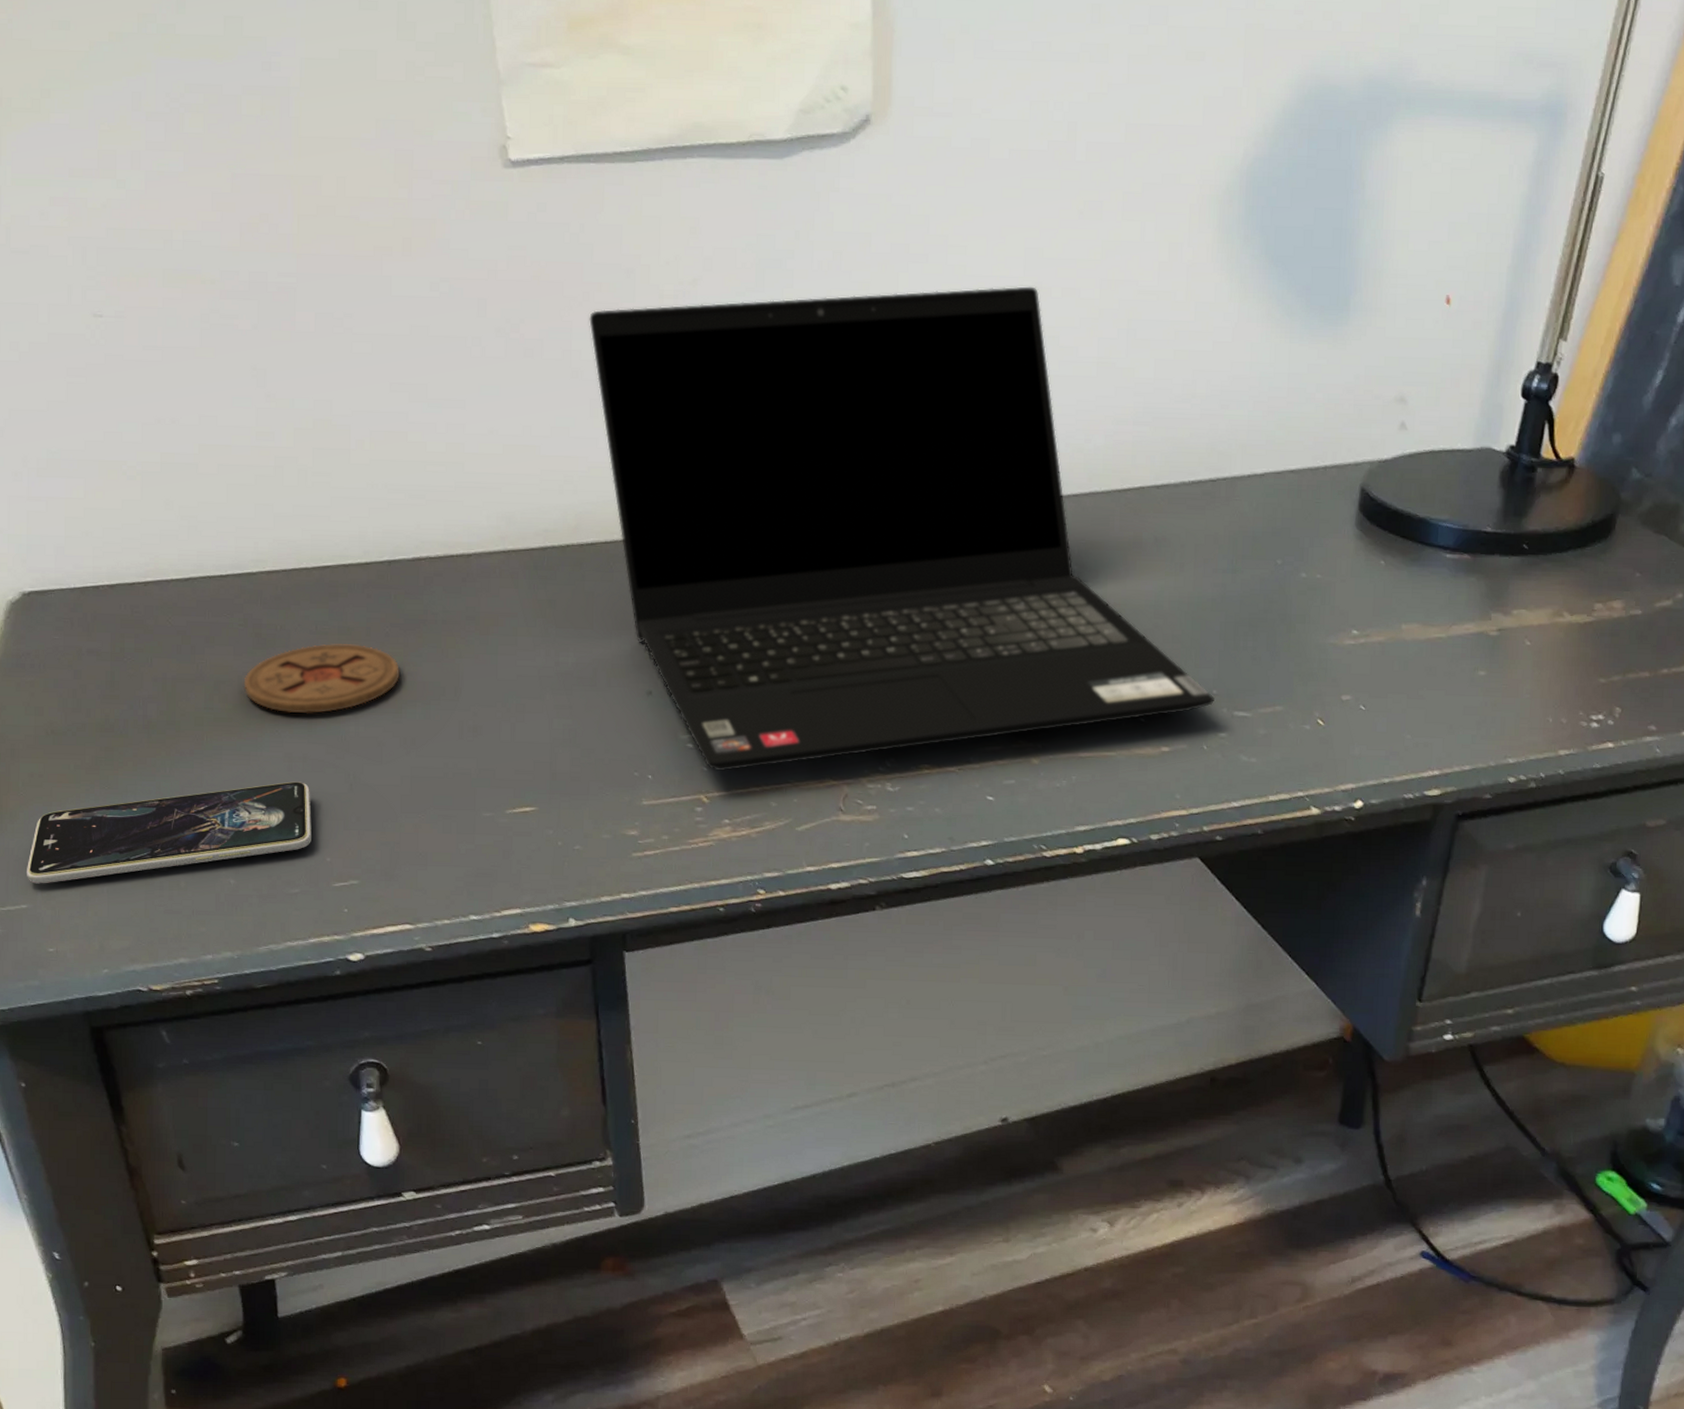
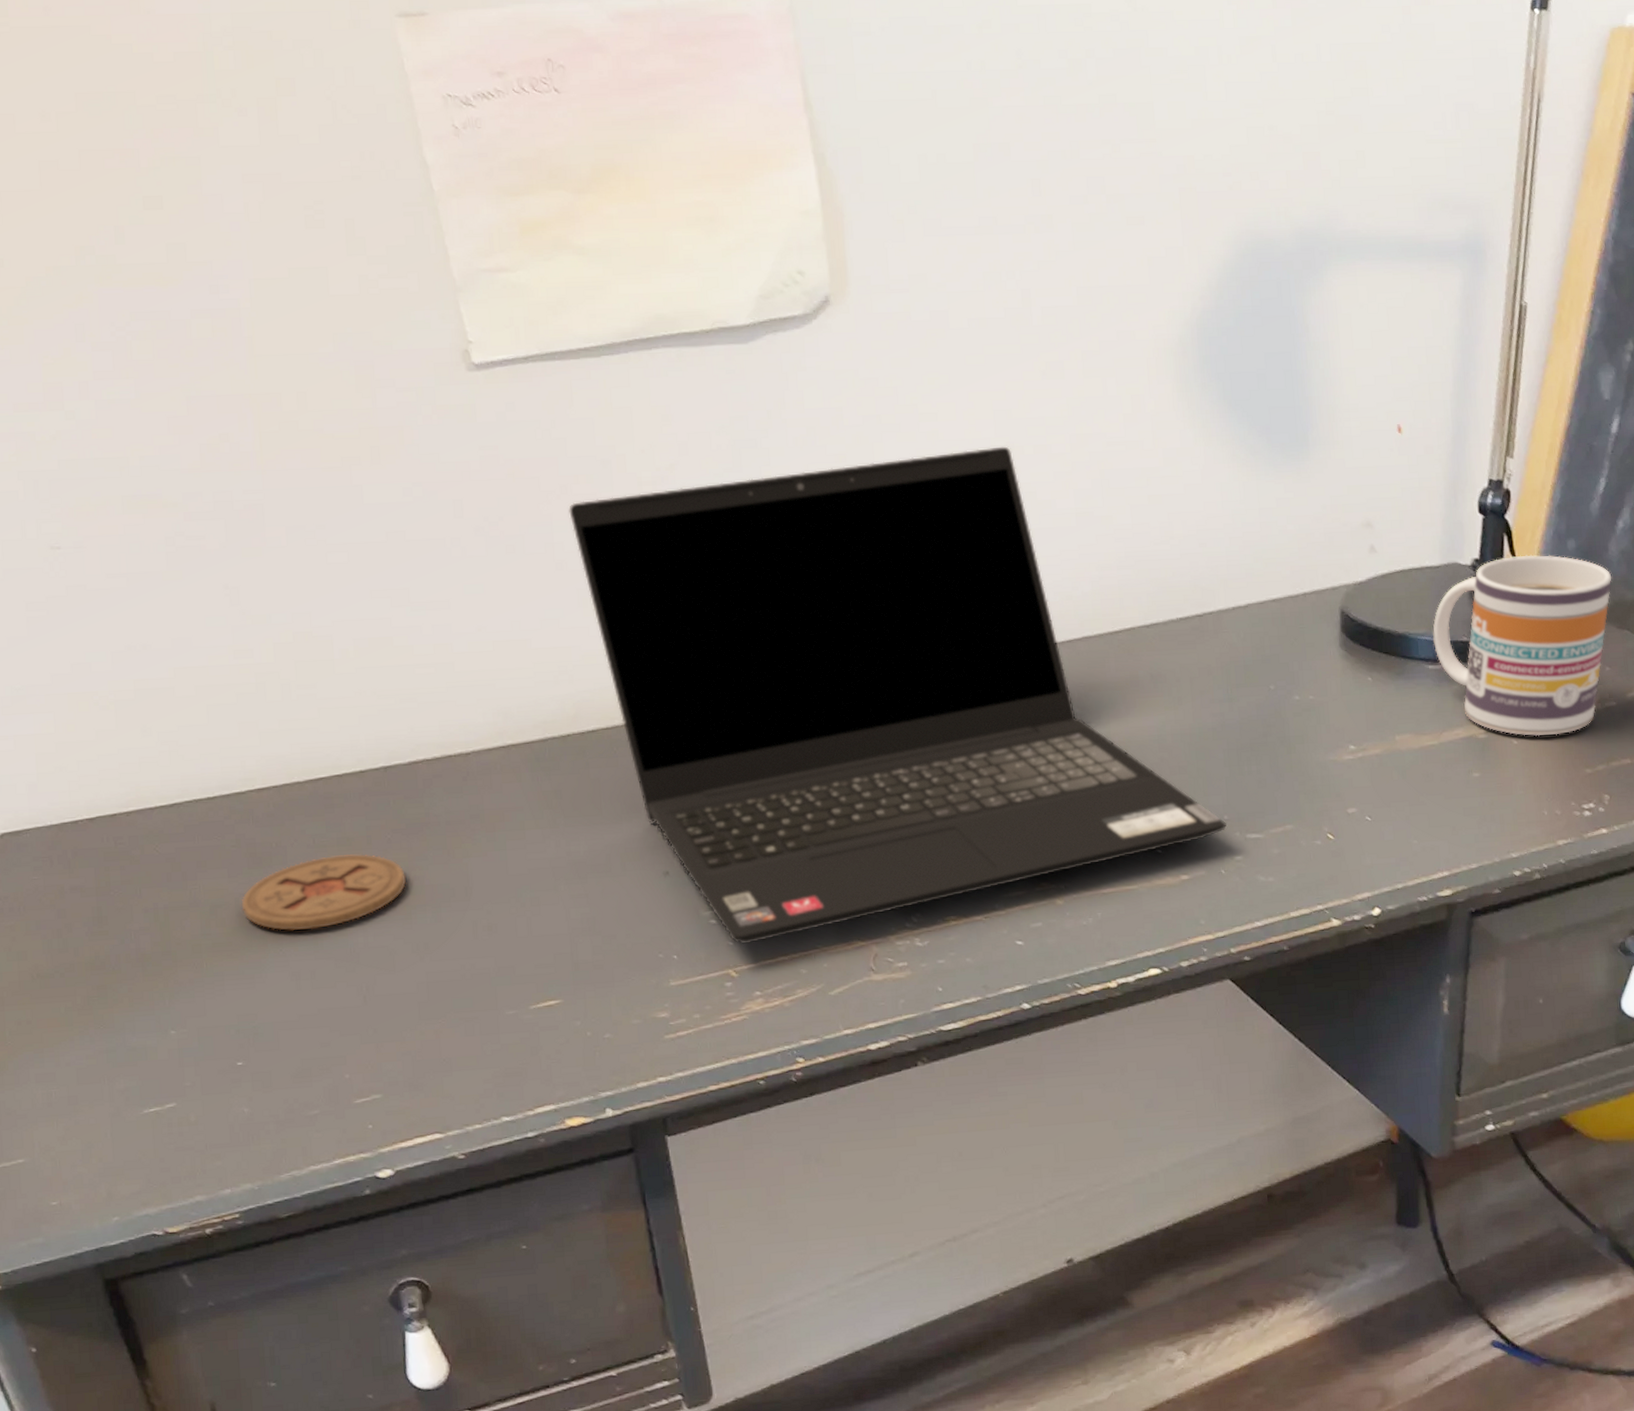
smartphone: present [27,781,312,884] -> none [21,999,327,1136]
mug: none [1455,446,1656,640] -> present [1433,554,1612,736]

